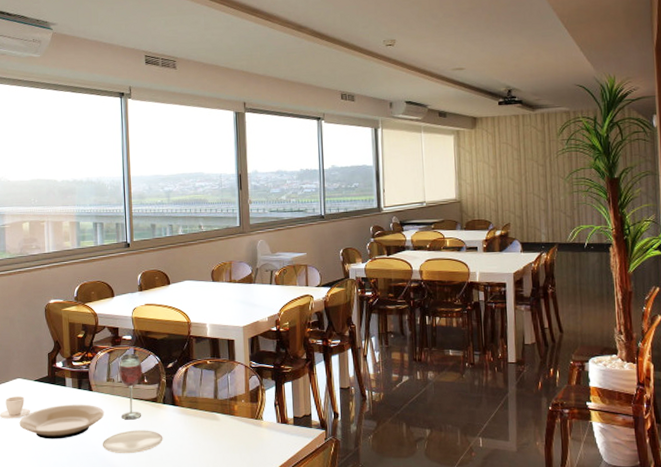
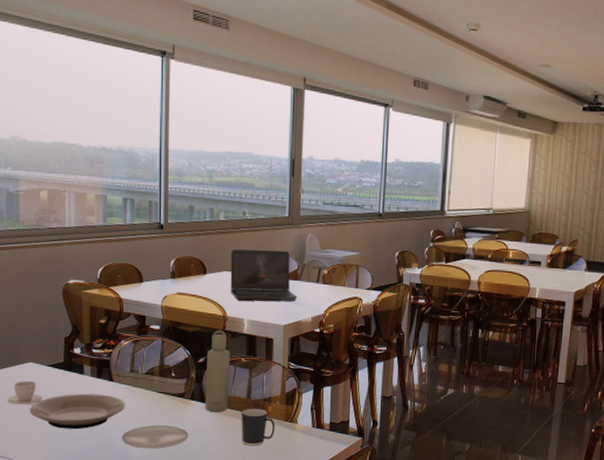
wineglass: present [118,353,142,420] -> none [143,344,170,414]
bottle: none [175,335,198,414] -> present [205,330,230,412]
laptop computer: none [190,257,253,306] -> present [230,249,297,302]
mug: none [210,408,242,445] -> present [241,408,275,446]

